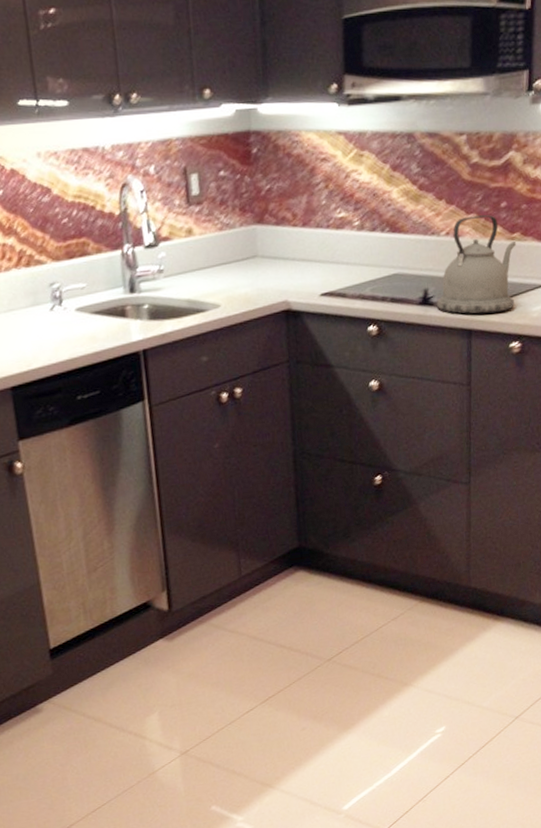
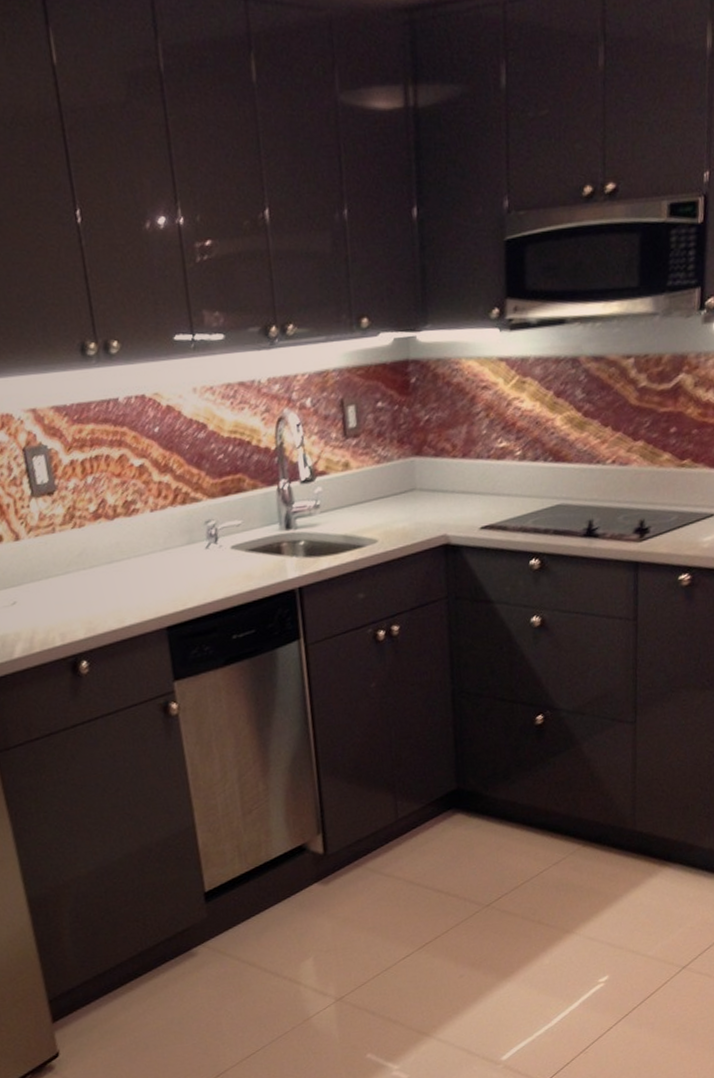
kettle: present [436,215,517,314] -> none [601,441,687,546]

